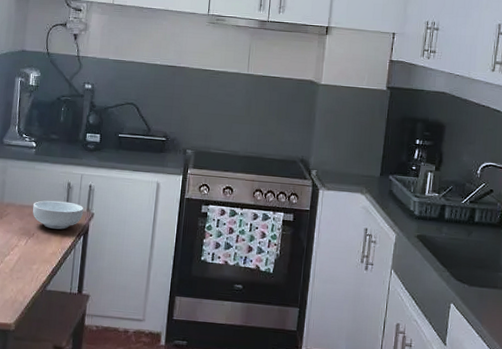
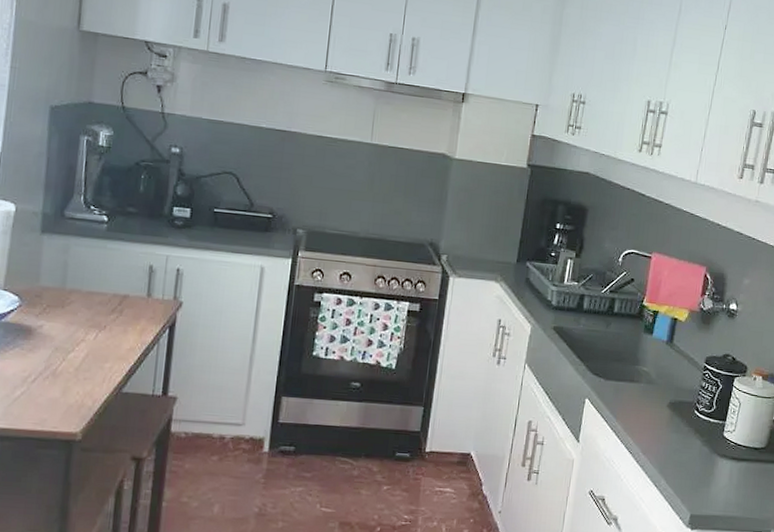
cereal bowl: present [32,200,84,230] -> none [103,286,170,321]

